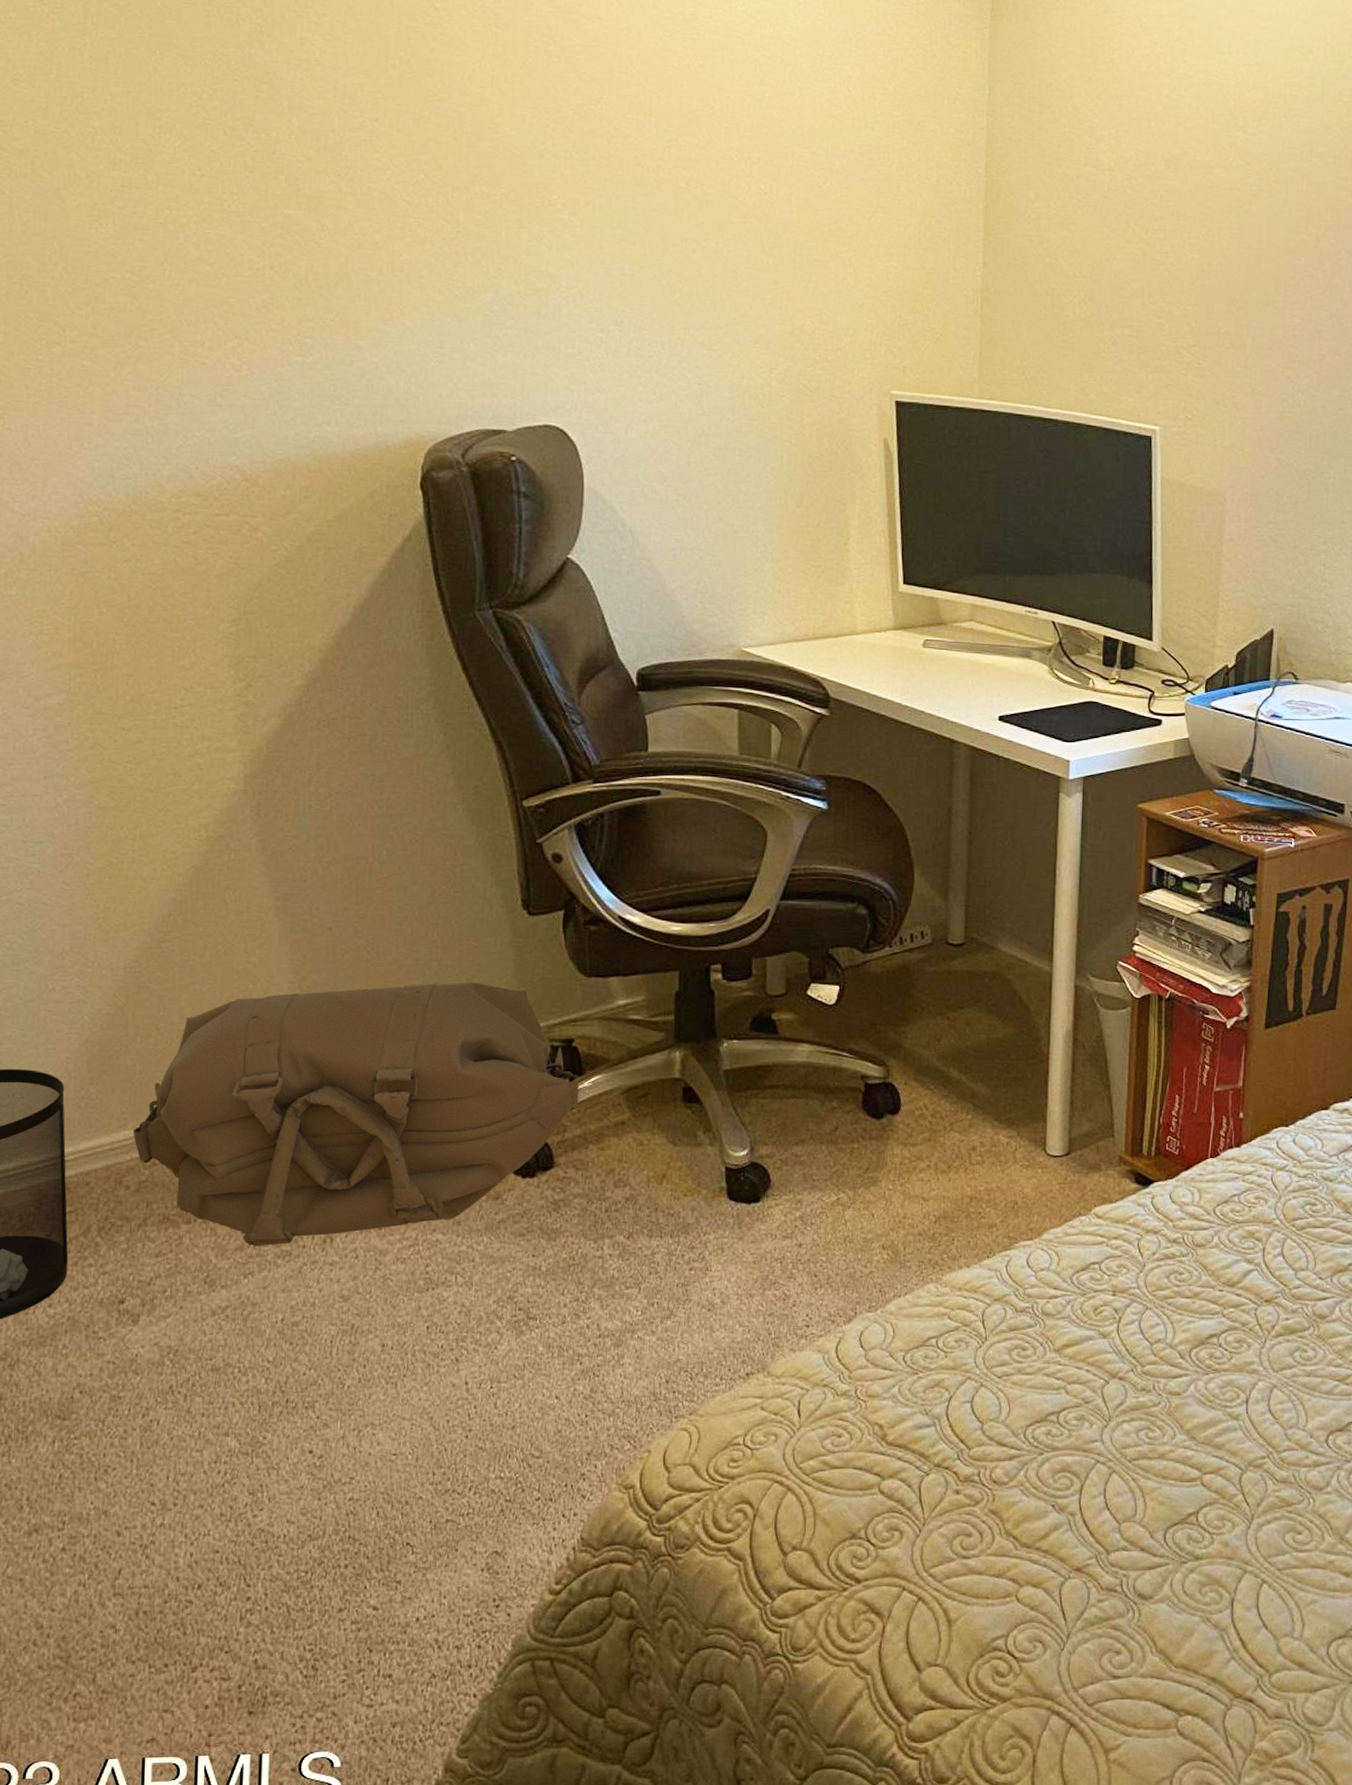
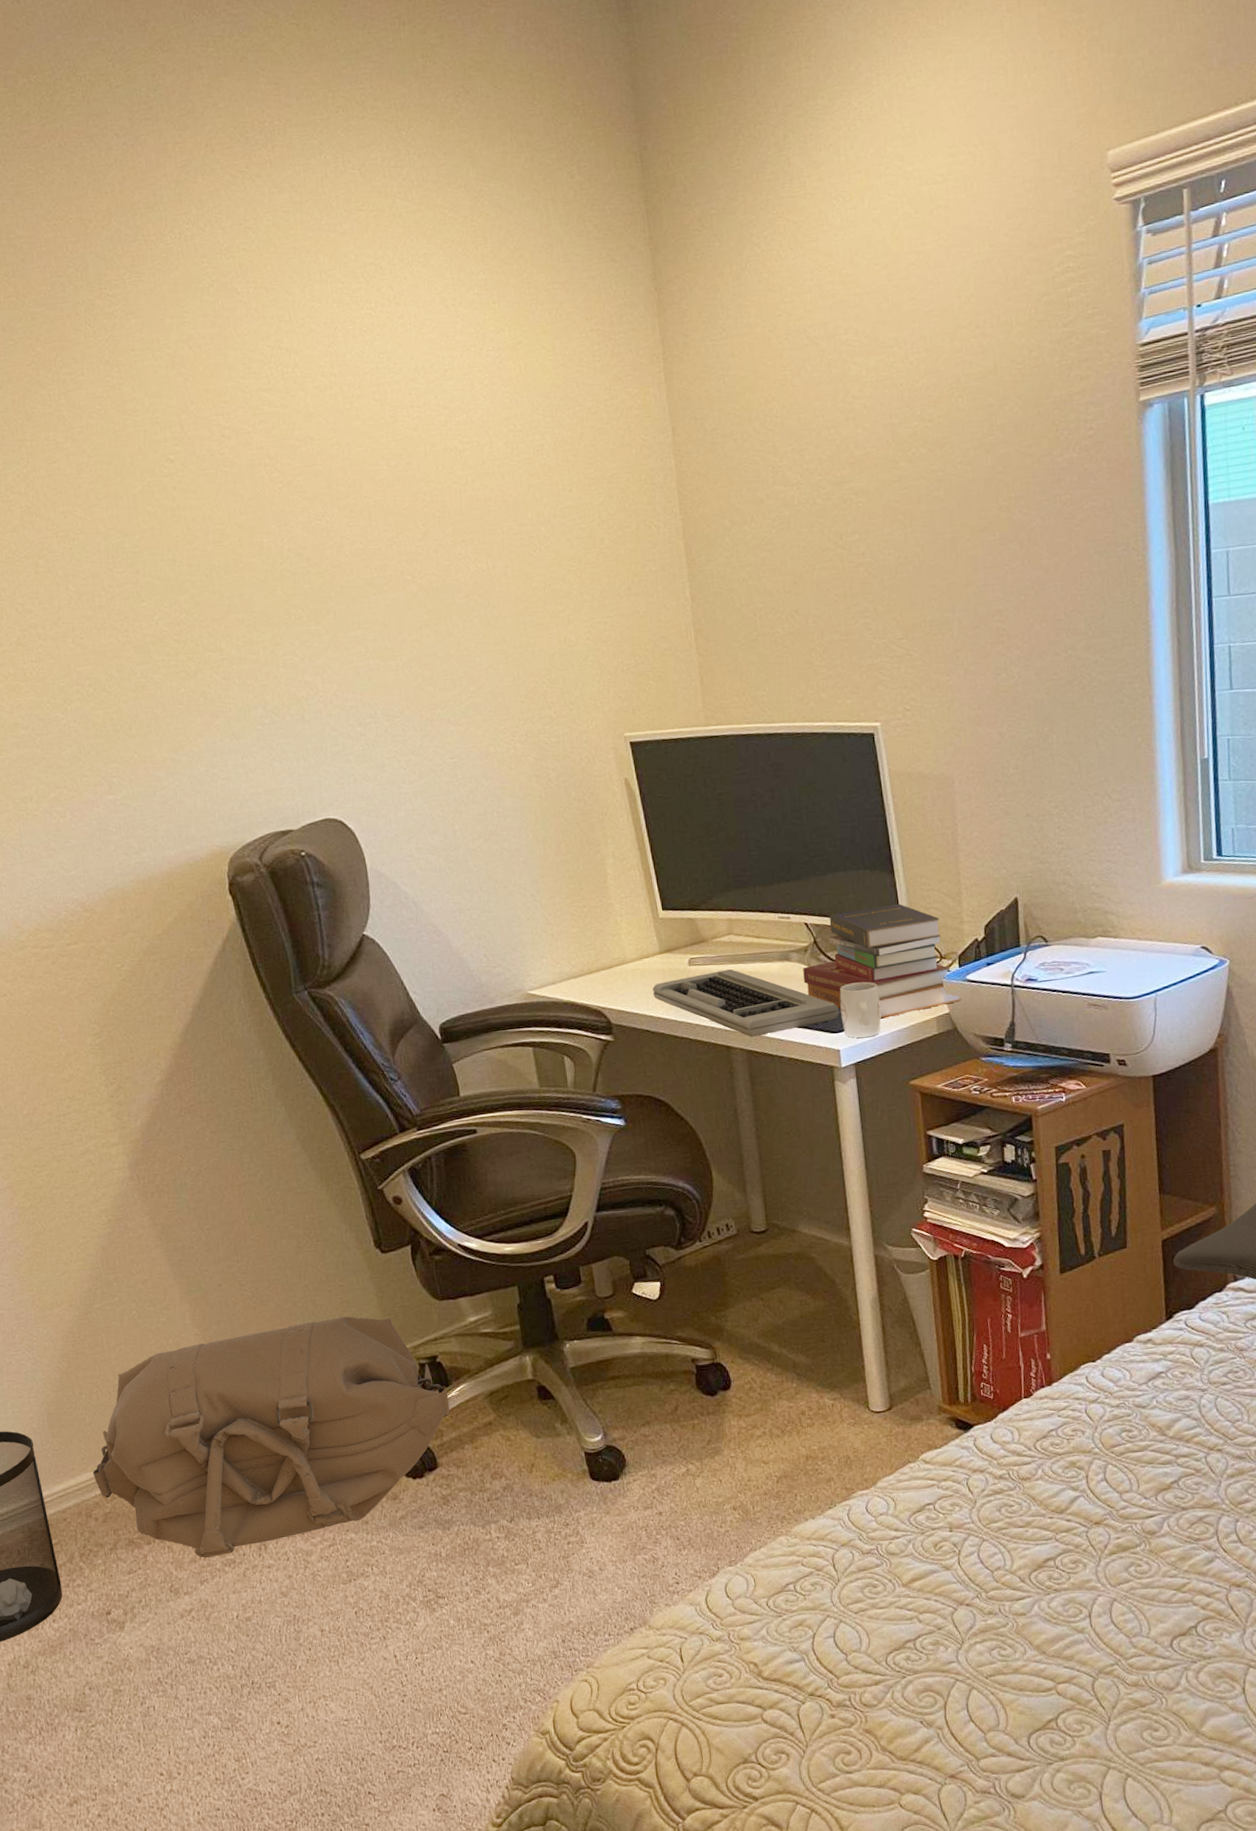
computer keyboard: none [880,657,1075,734] -> present [652,969,839,1037]
books: none [1042,616,1202,734] -> present [803,903,961,1019]
mug: none [1075,692,1120,752] -> present [839,981,882,1038]

